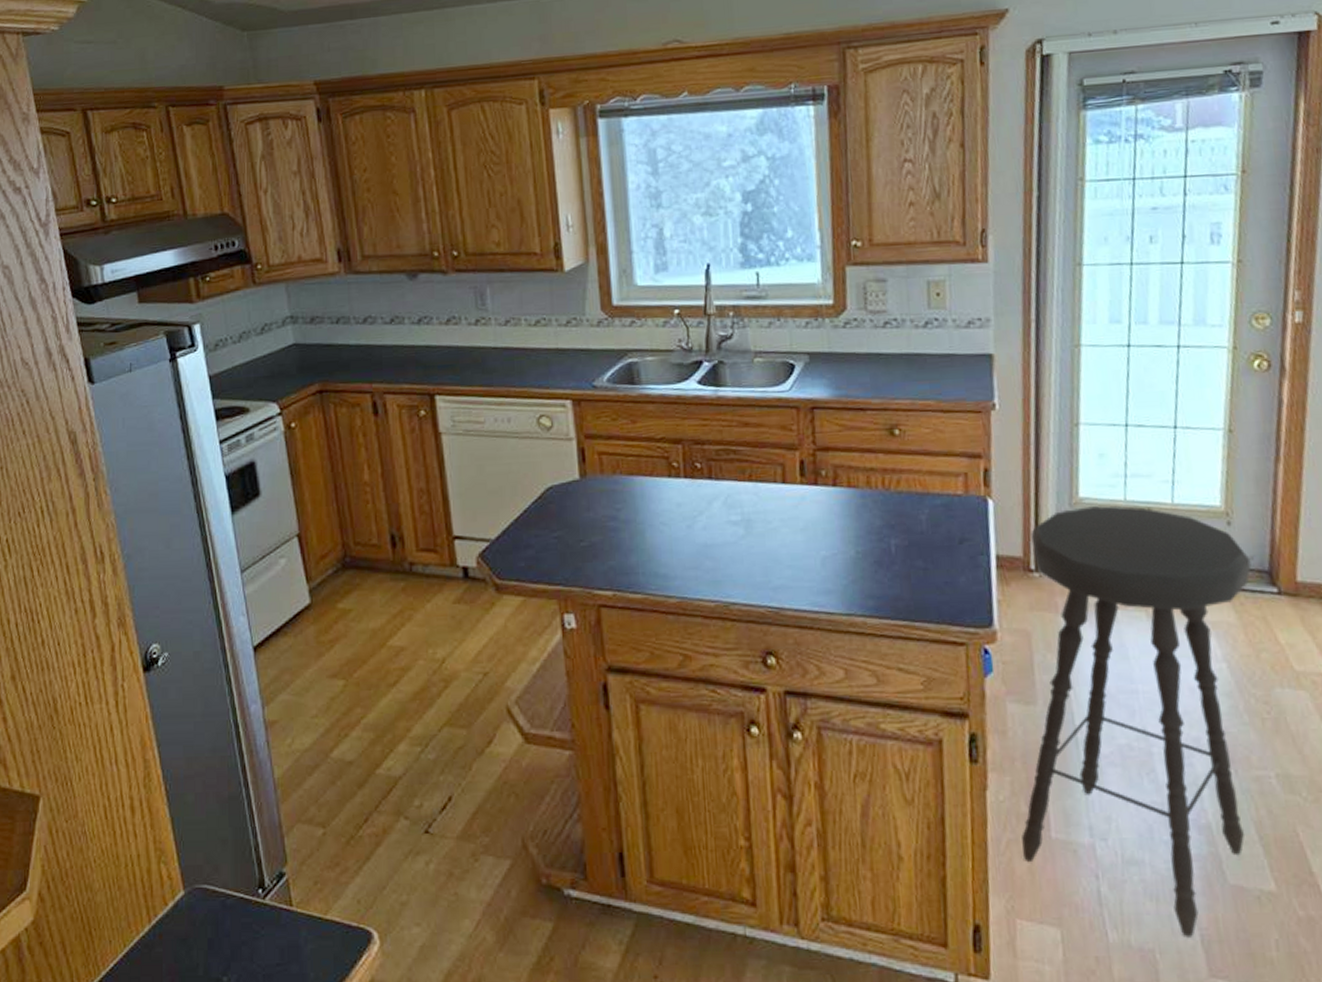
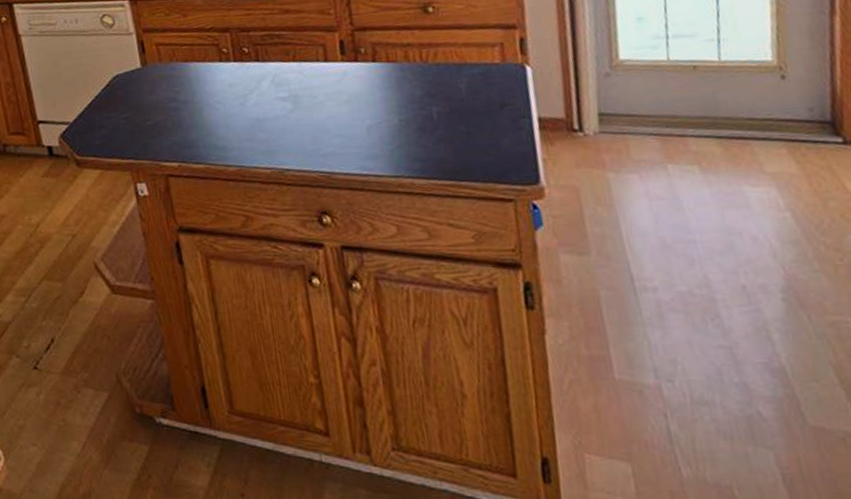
music stool: present [1022,506,1252,937] -> none [572,66,823,475]

